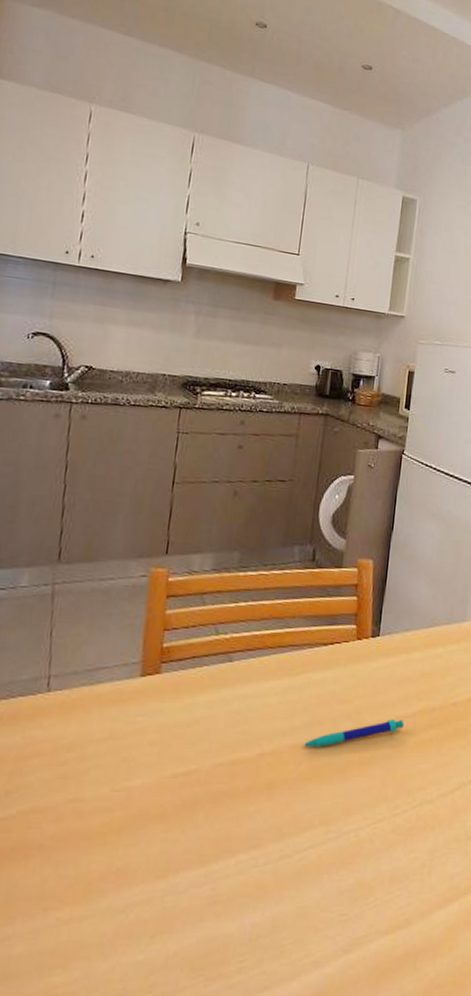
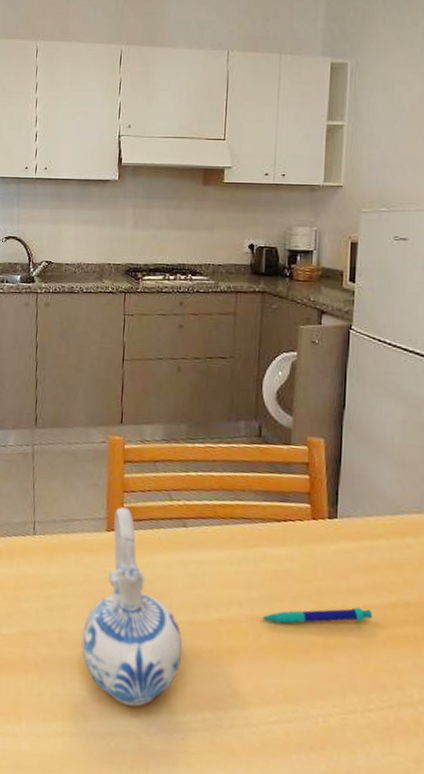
ceramic pitcher: none [101,648,220,868] -> present [81,507,183,707]

